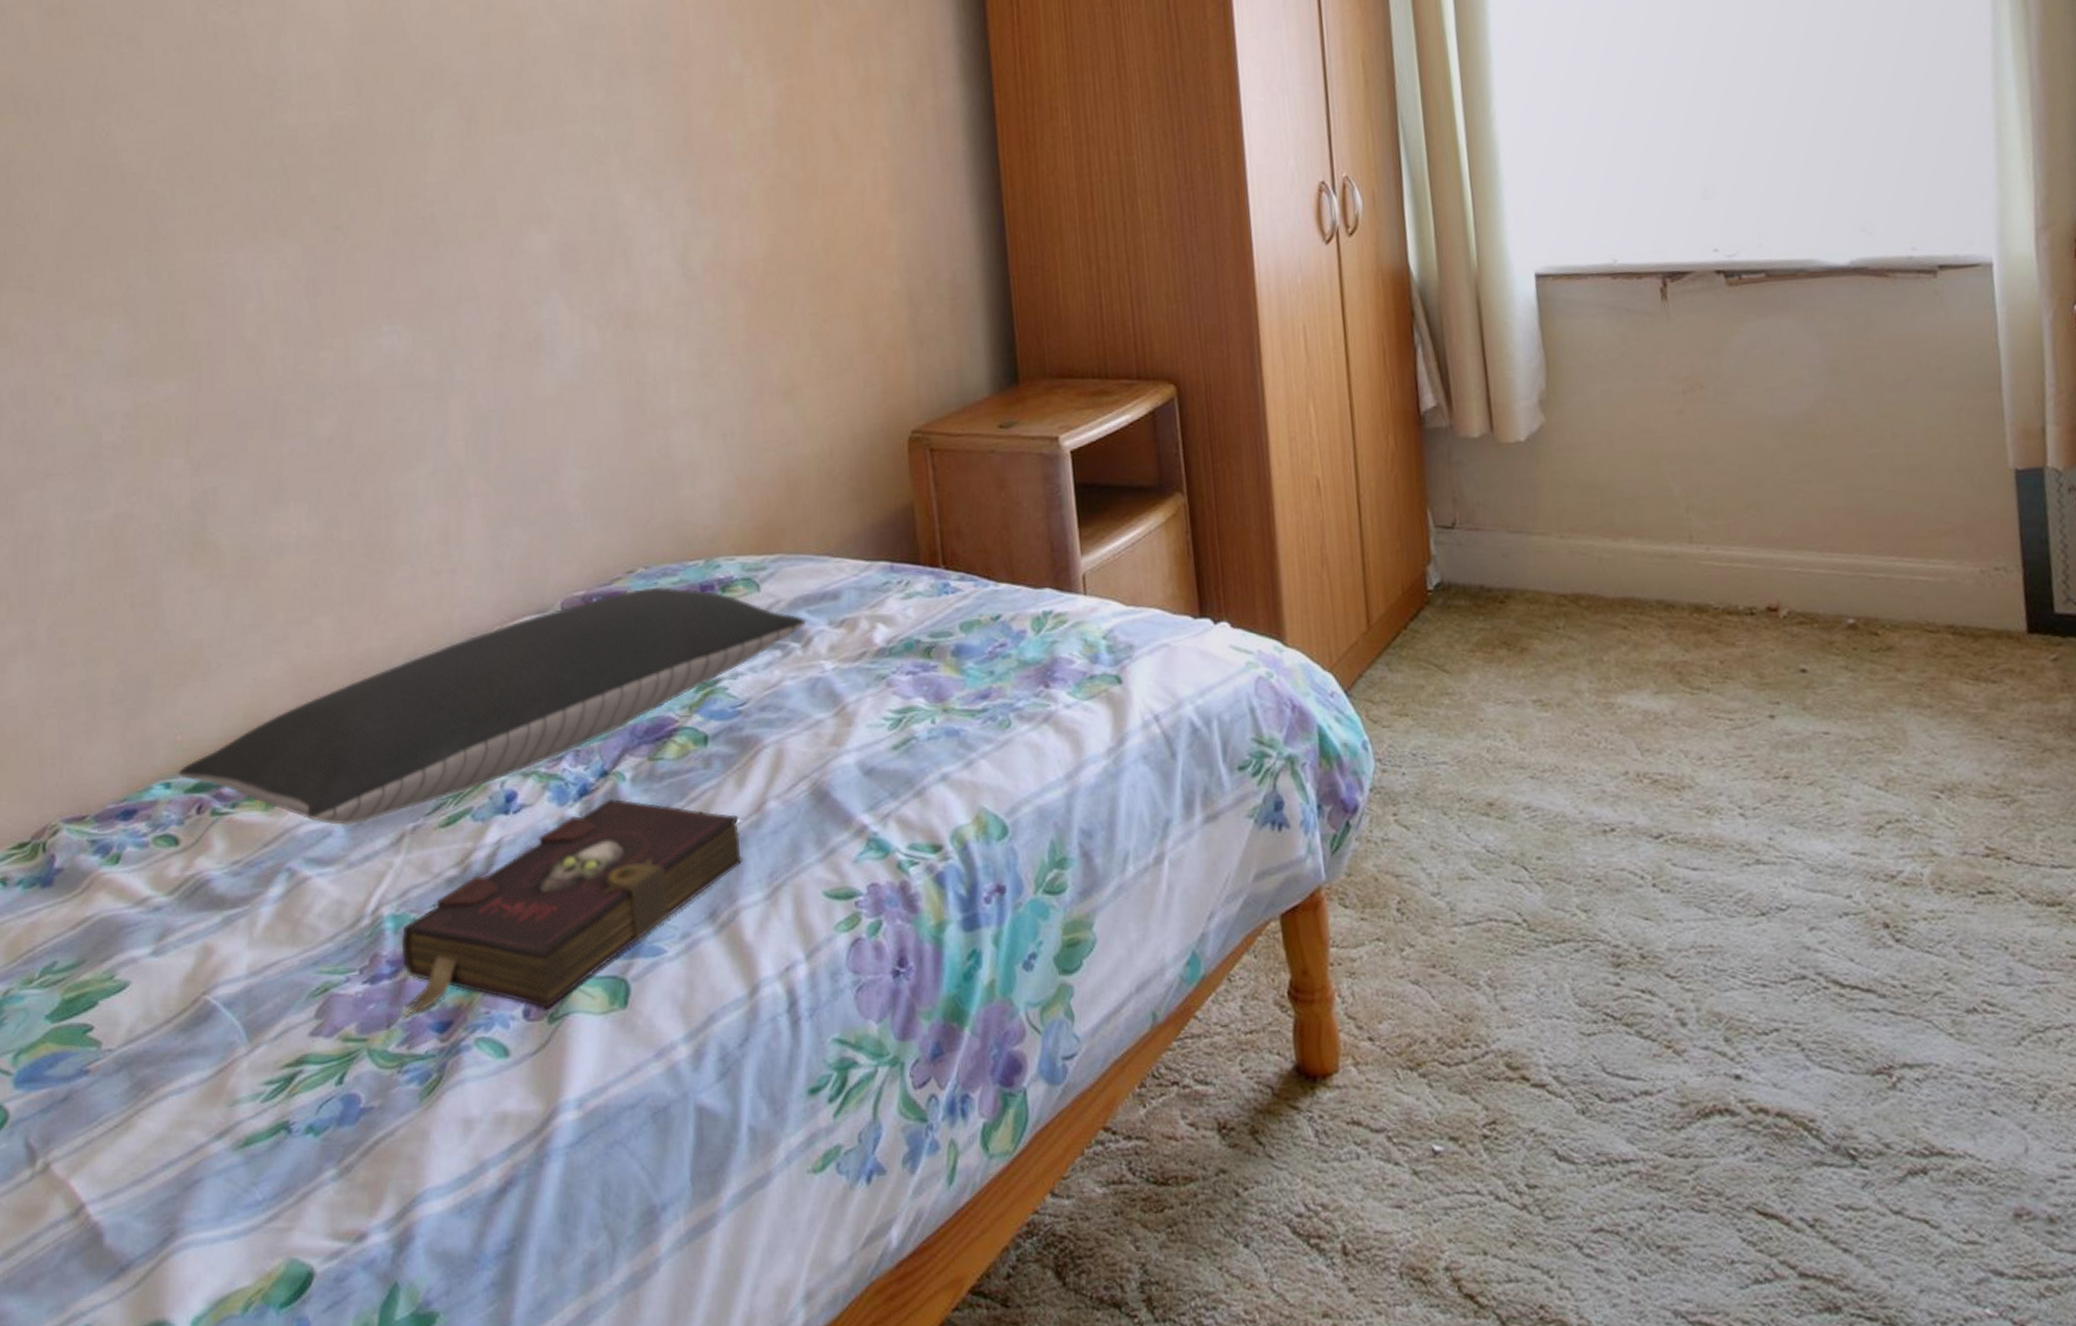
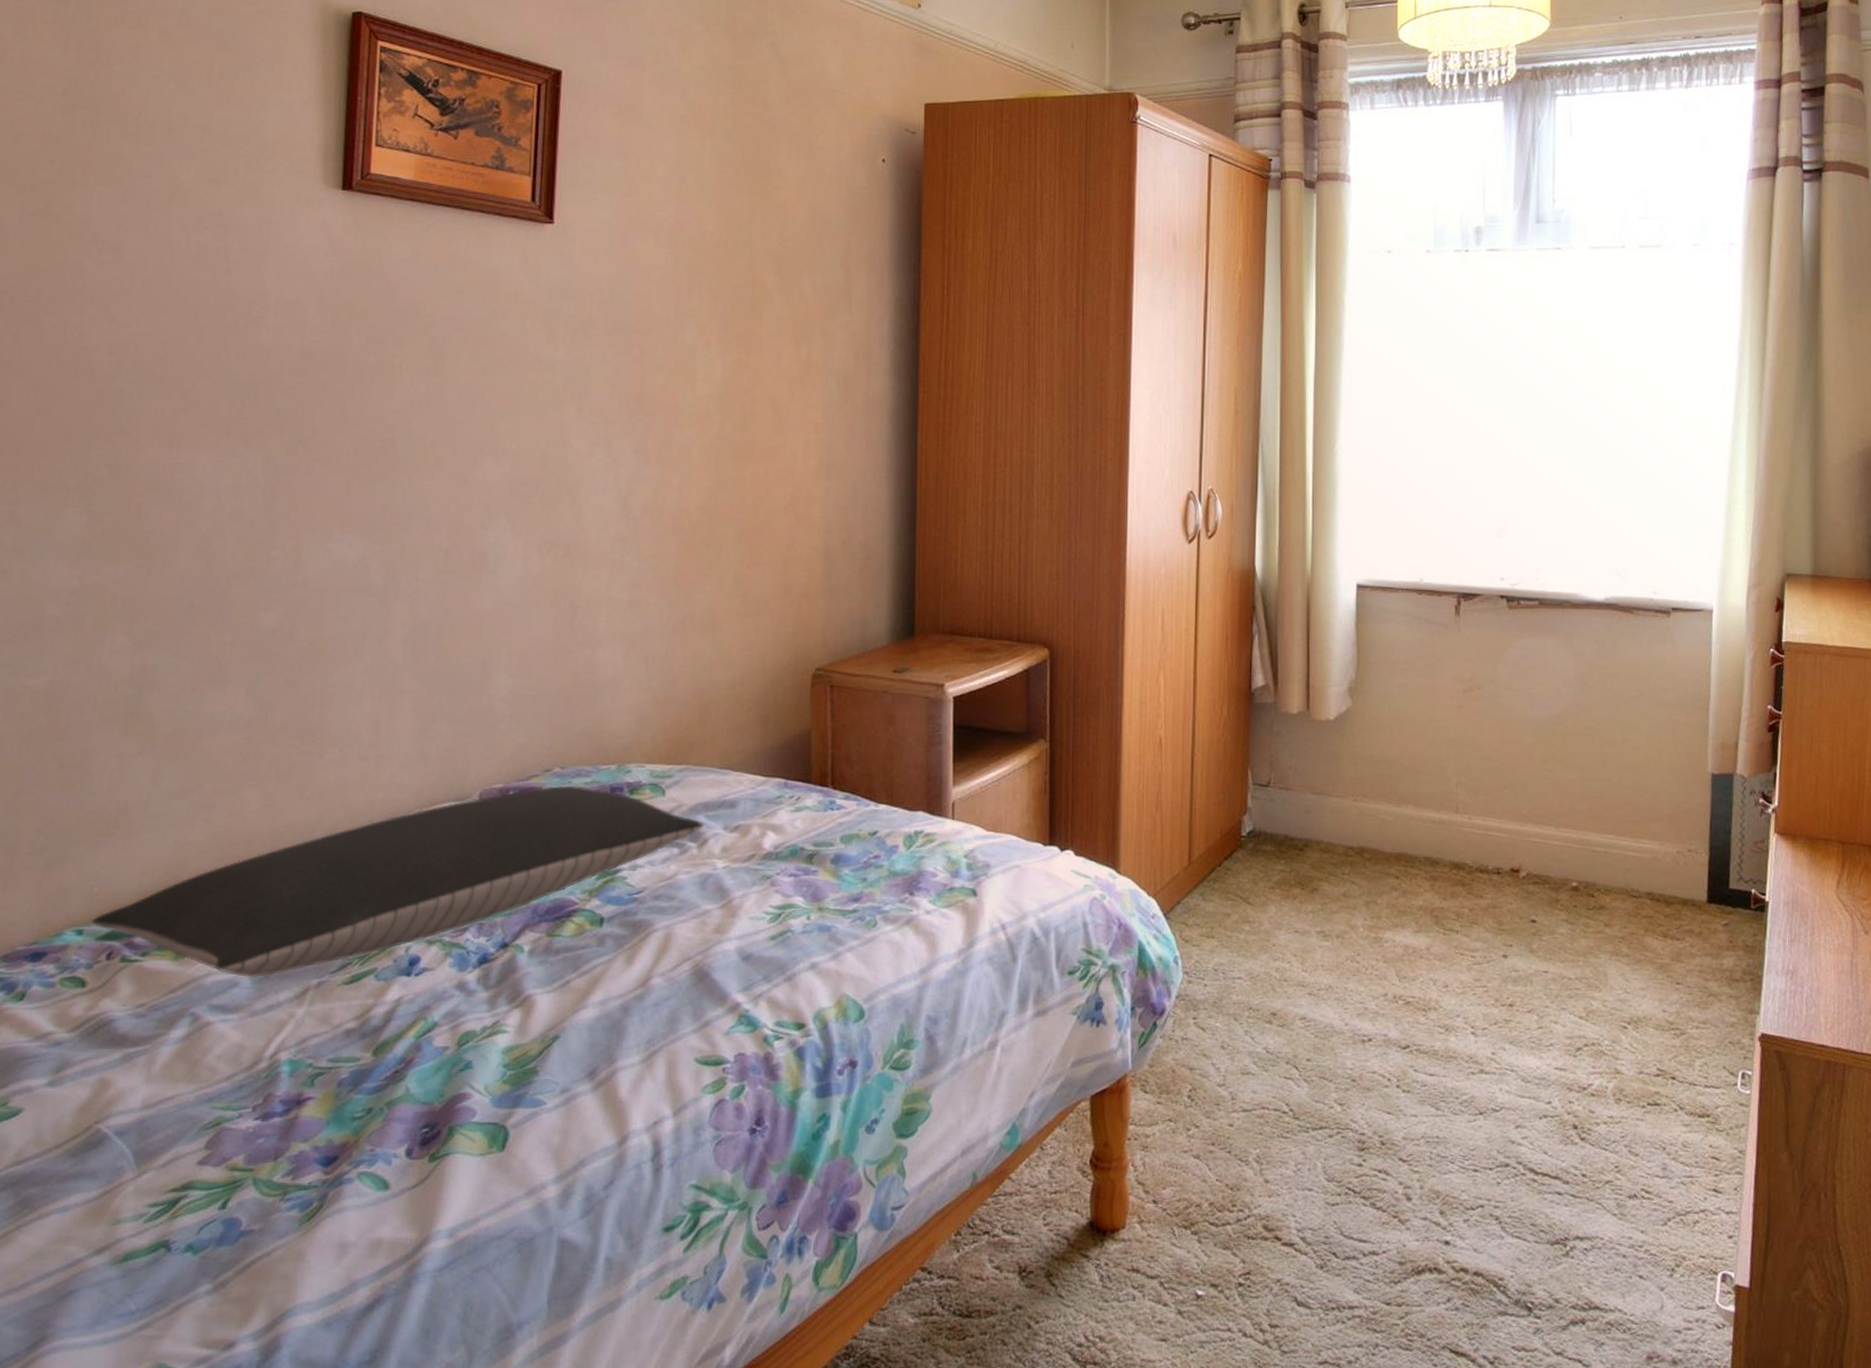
book: present [401,798,743,1017] -> none [290,967,625,1151]

